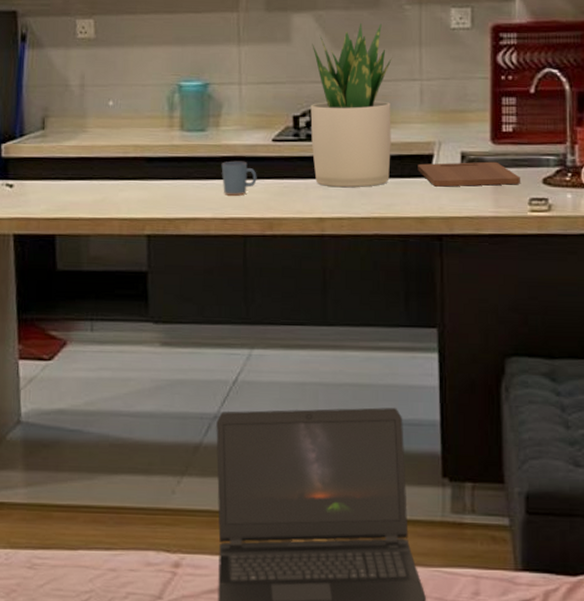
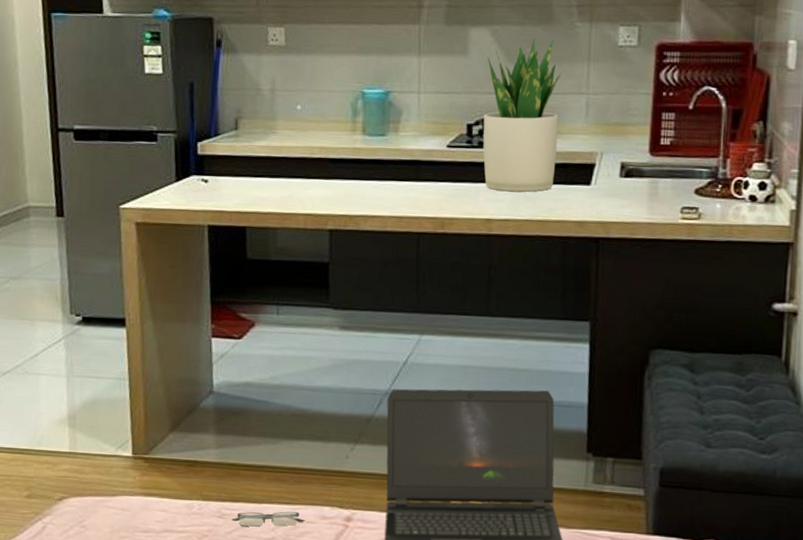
glasses: none [43,558,128,578] -> present [231,511,306,527]
mug: present [221,161,257,196] -> none [399,164,432,196]
cutting board: present [418,161,520,187] -> none [580,172,674,194]

